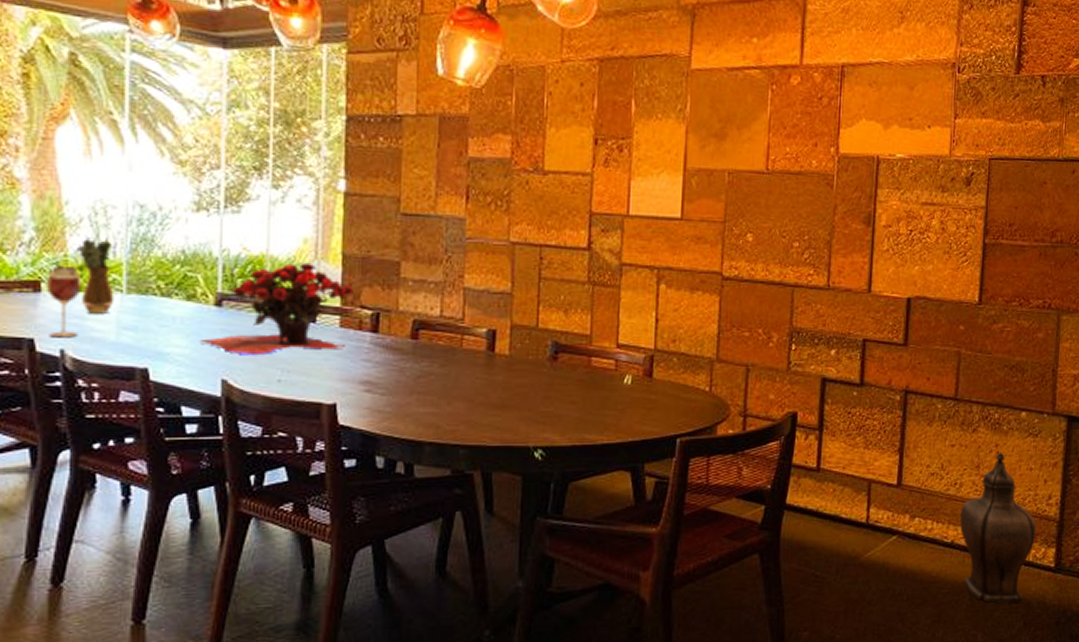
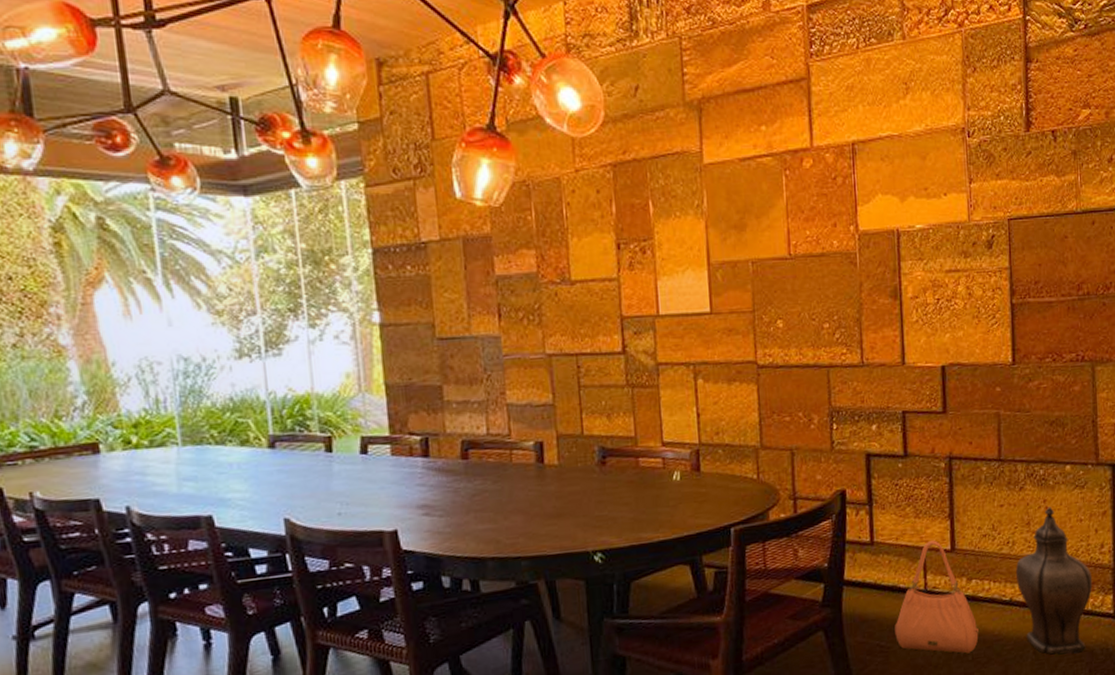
wineglass: present [47,266,82,338] -> none [104,425,141,496]
vase: present [75,235,115,314] -> none [127,394,172,469]
flower arrangement: present [199,263,354,354] -> none [258,397,401,493]
handbag: none [830,474,918,593] -> present [893,540,980,654]

